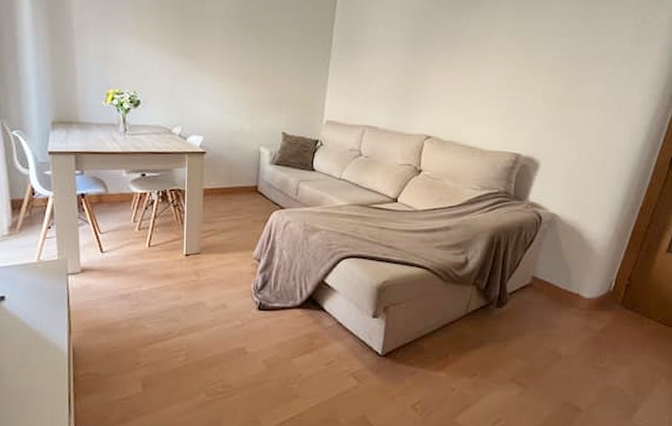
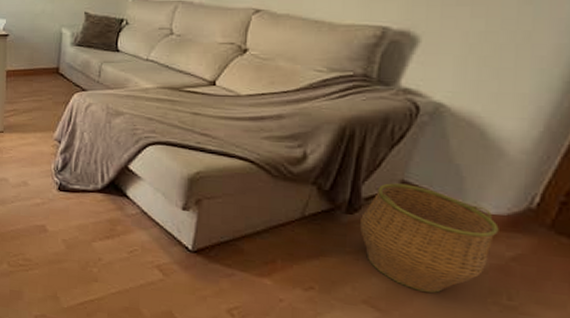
basket: none [507,279,593,366] -> present [360,183,499,294]

